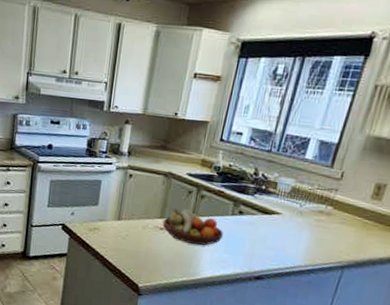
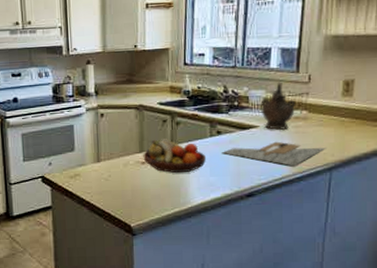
cutting board: none [240,230,343,259] -> present [222,141,326,167]
ceremonial vessel: none [286,173,324,222] -> present [261,82,296,131]

